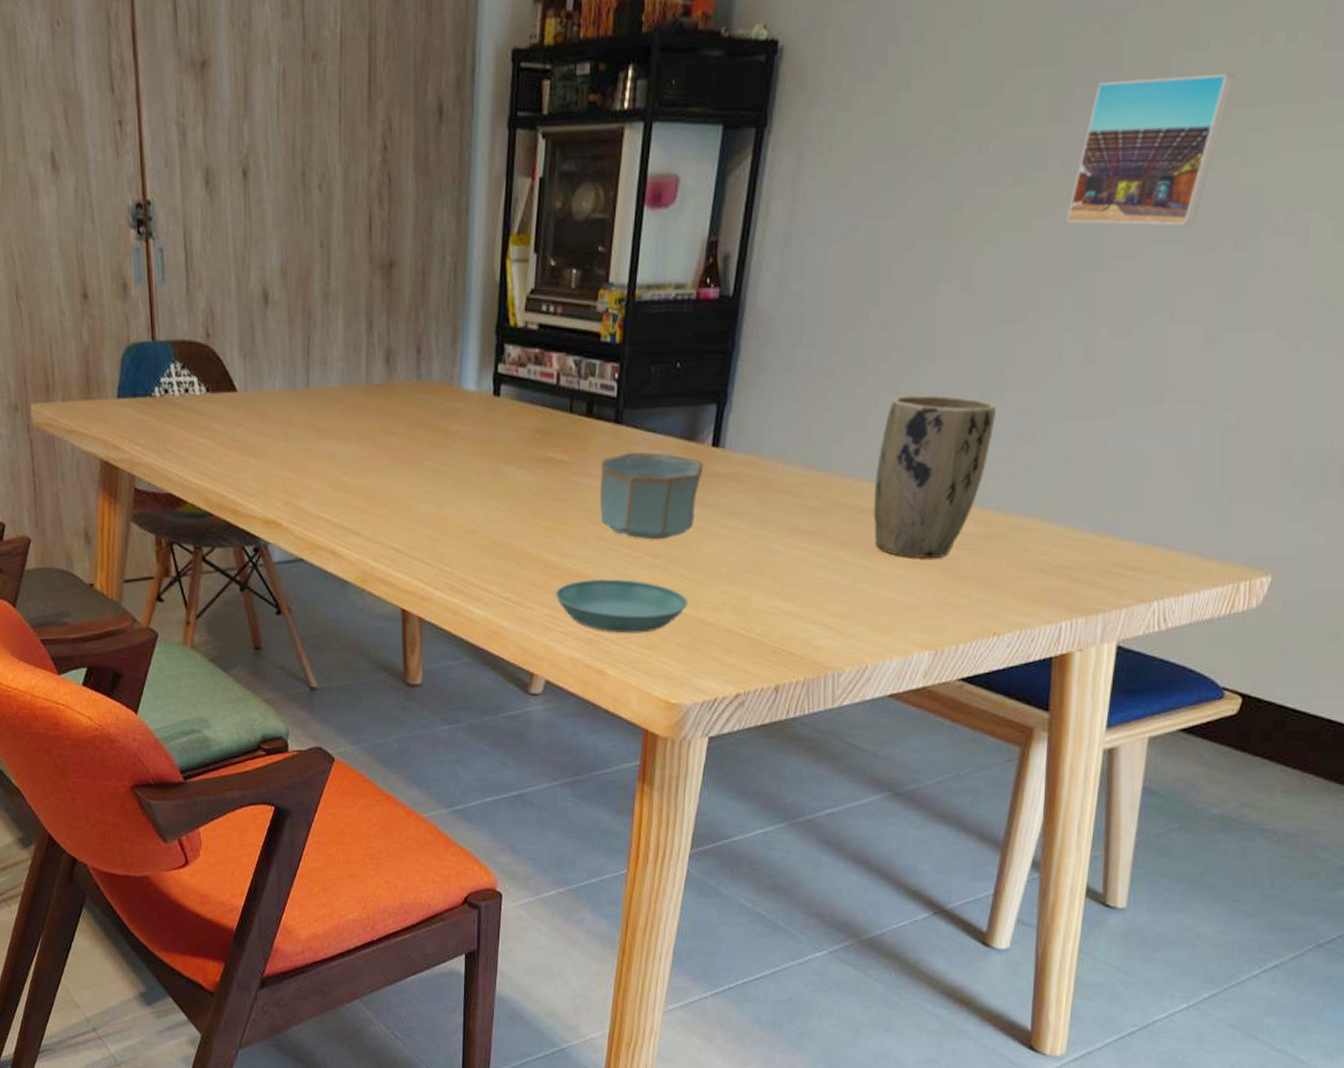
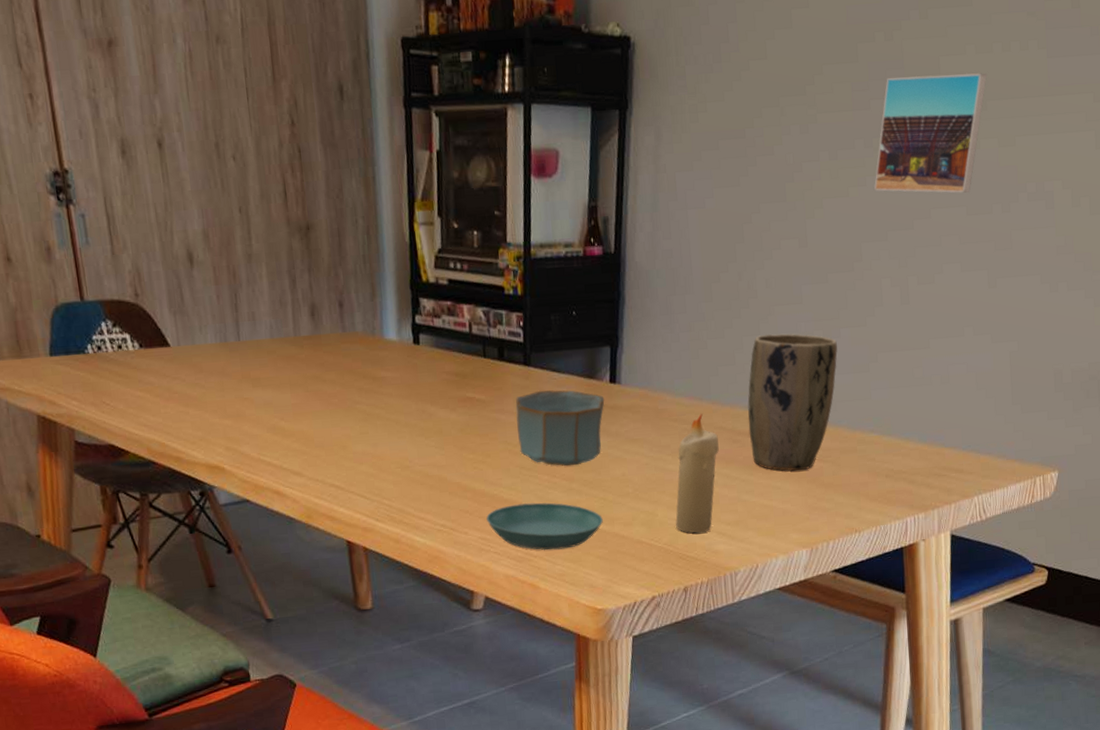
candle: none [773,486,835,625] -> present [675,413,719,533]

